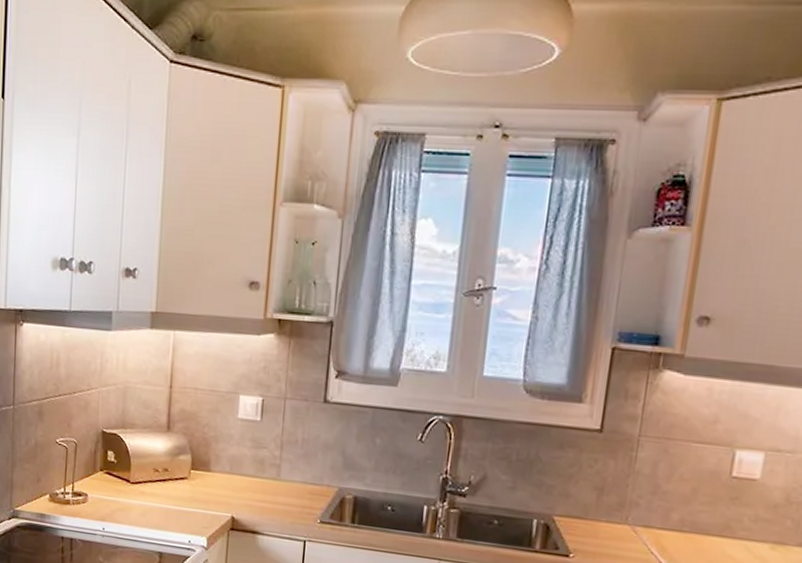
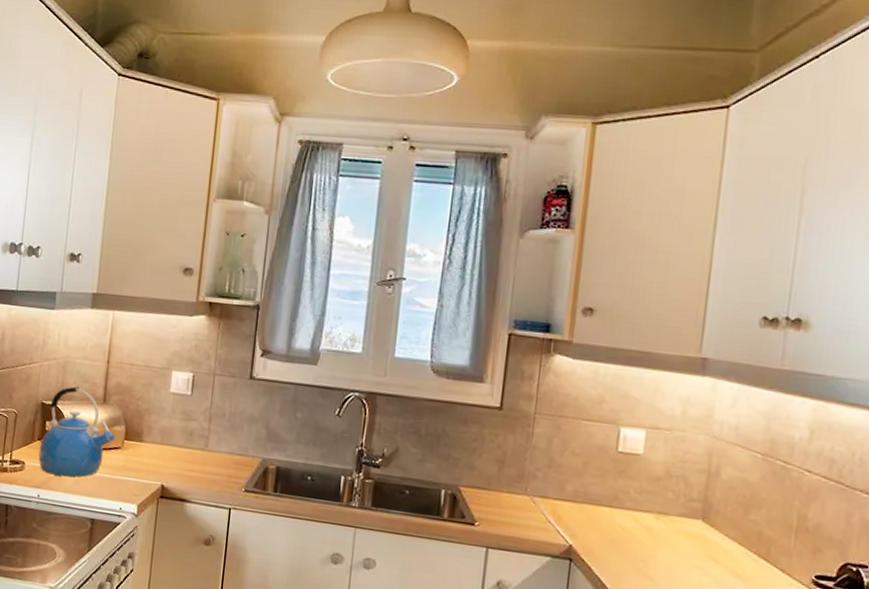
kettle: none [101,413,180,509] -> present [38,386,114,477]

